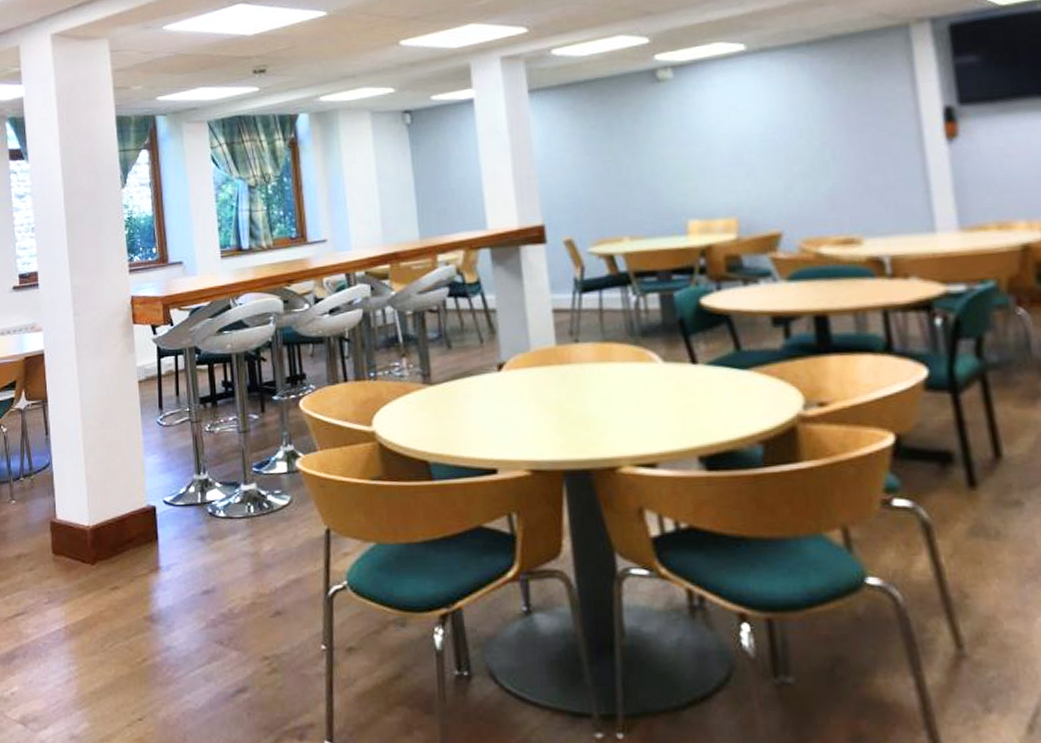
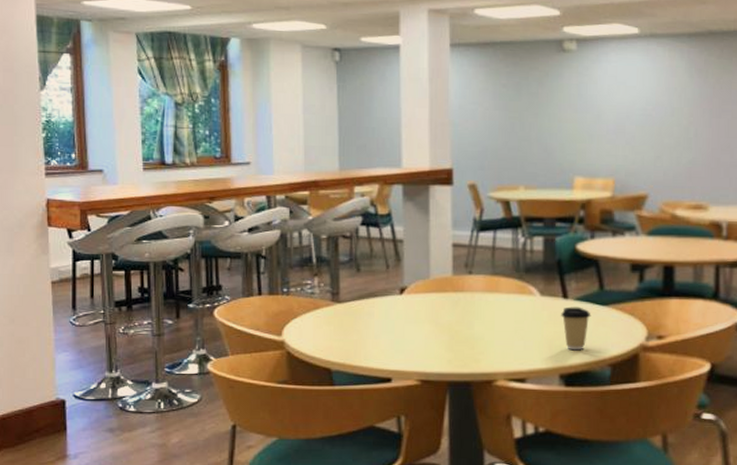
coffee cup: none [691,372,729,426] -> present [561,306,591,351]

